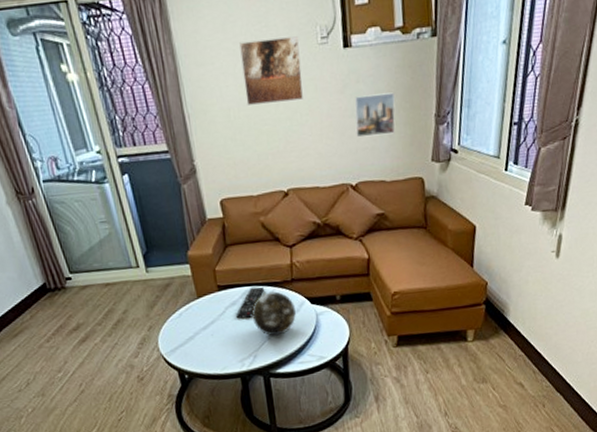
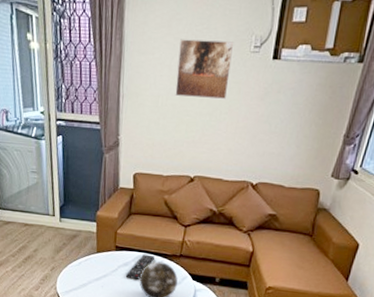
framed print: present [354,92,396,138] -> none [266,105,311,145]

